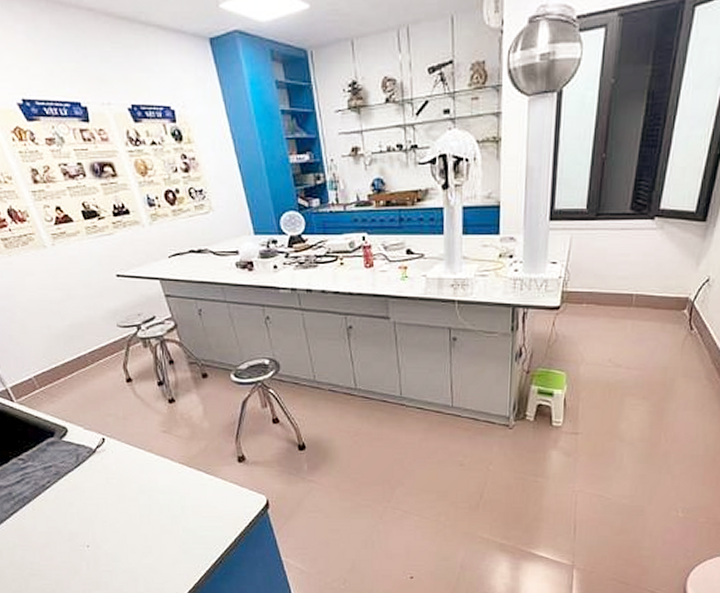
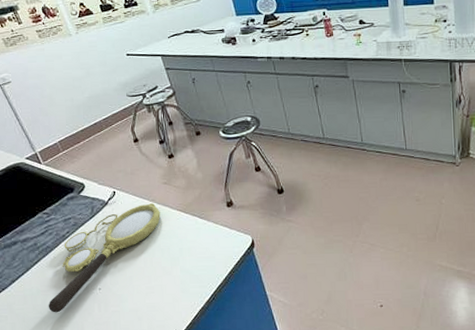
magnifying glass: none [27,454,159,570] -> present [48,203,161,313]

